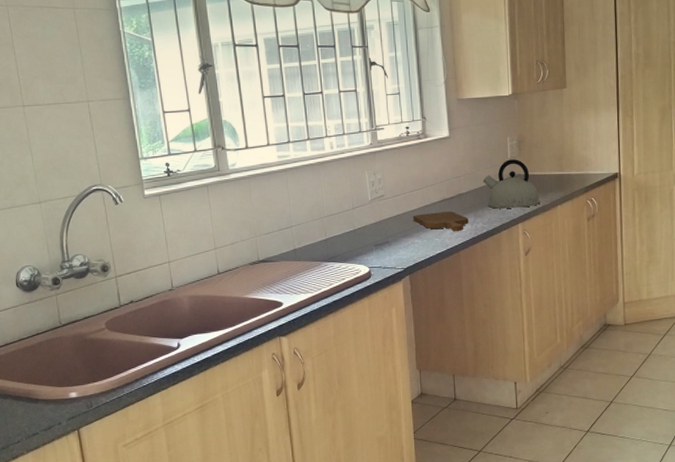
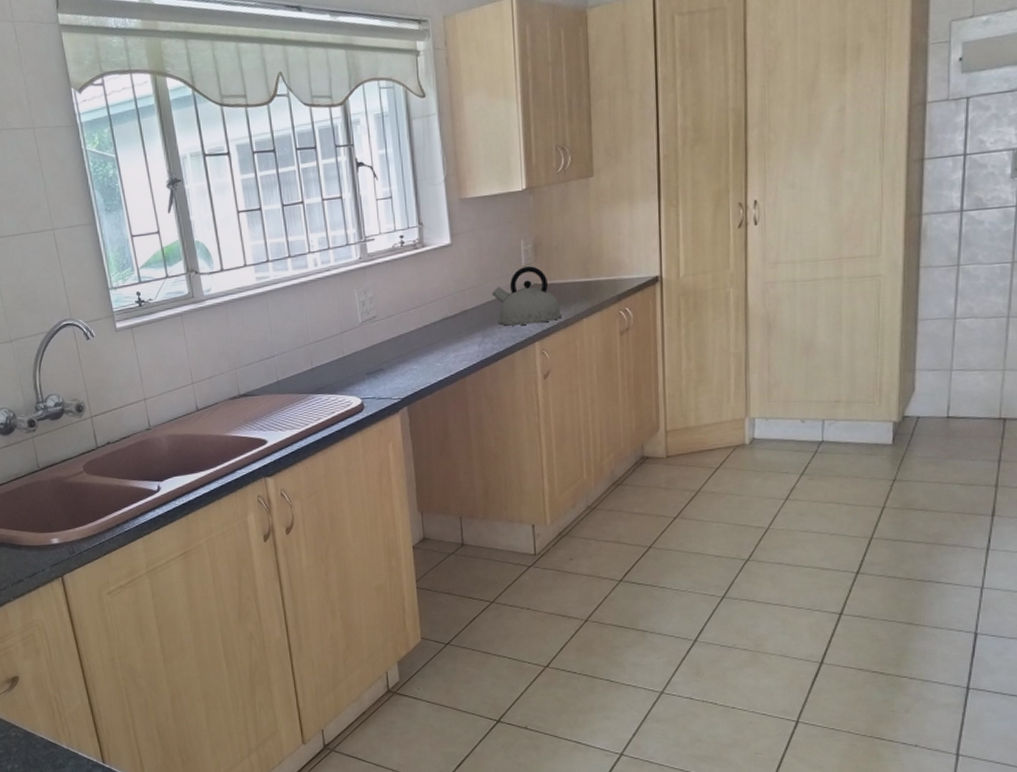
cutting board: present [413,211,469,231] -> none [410,331,476,354]

